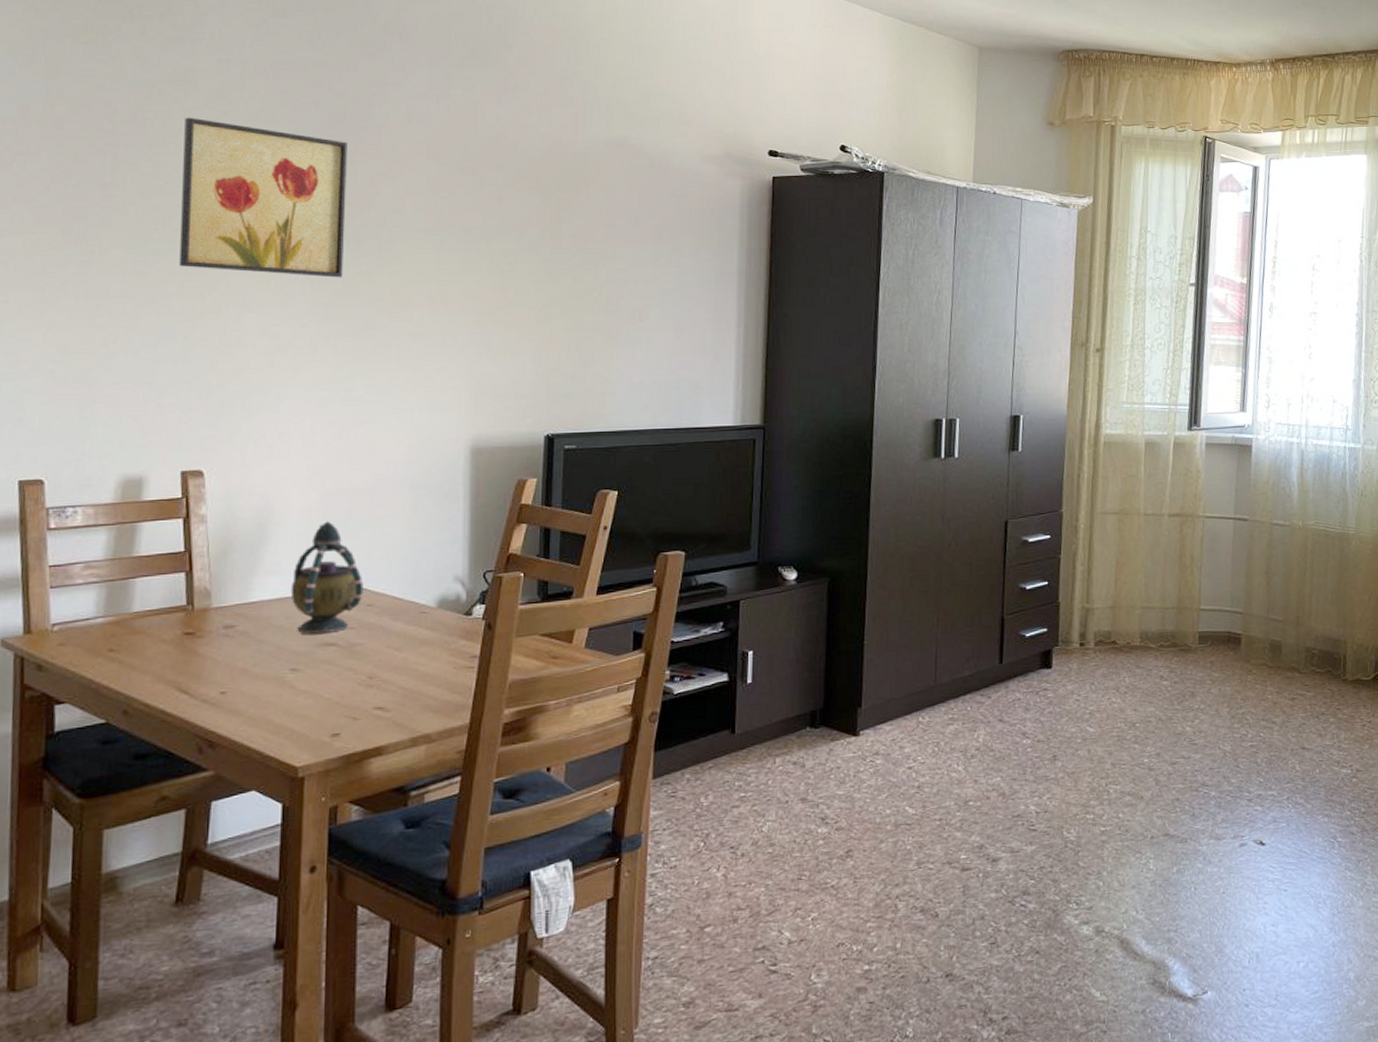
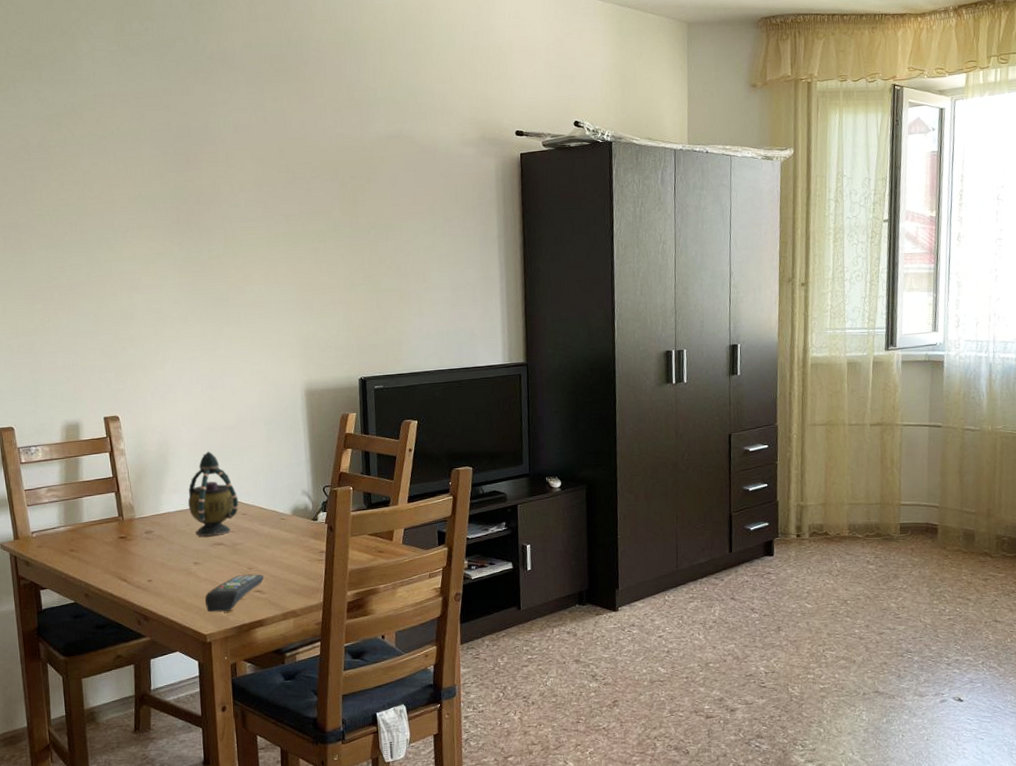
wall art: present [179,117,347,278] -> none [77,143,200,262]
remote control: none [302,685,390,737] -> present [205,574,264,612]

